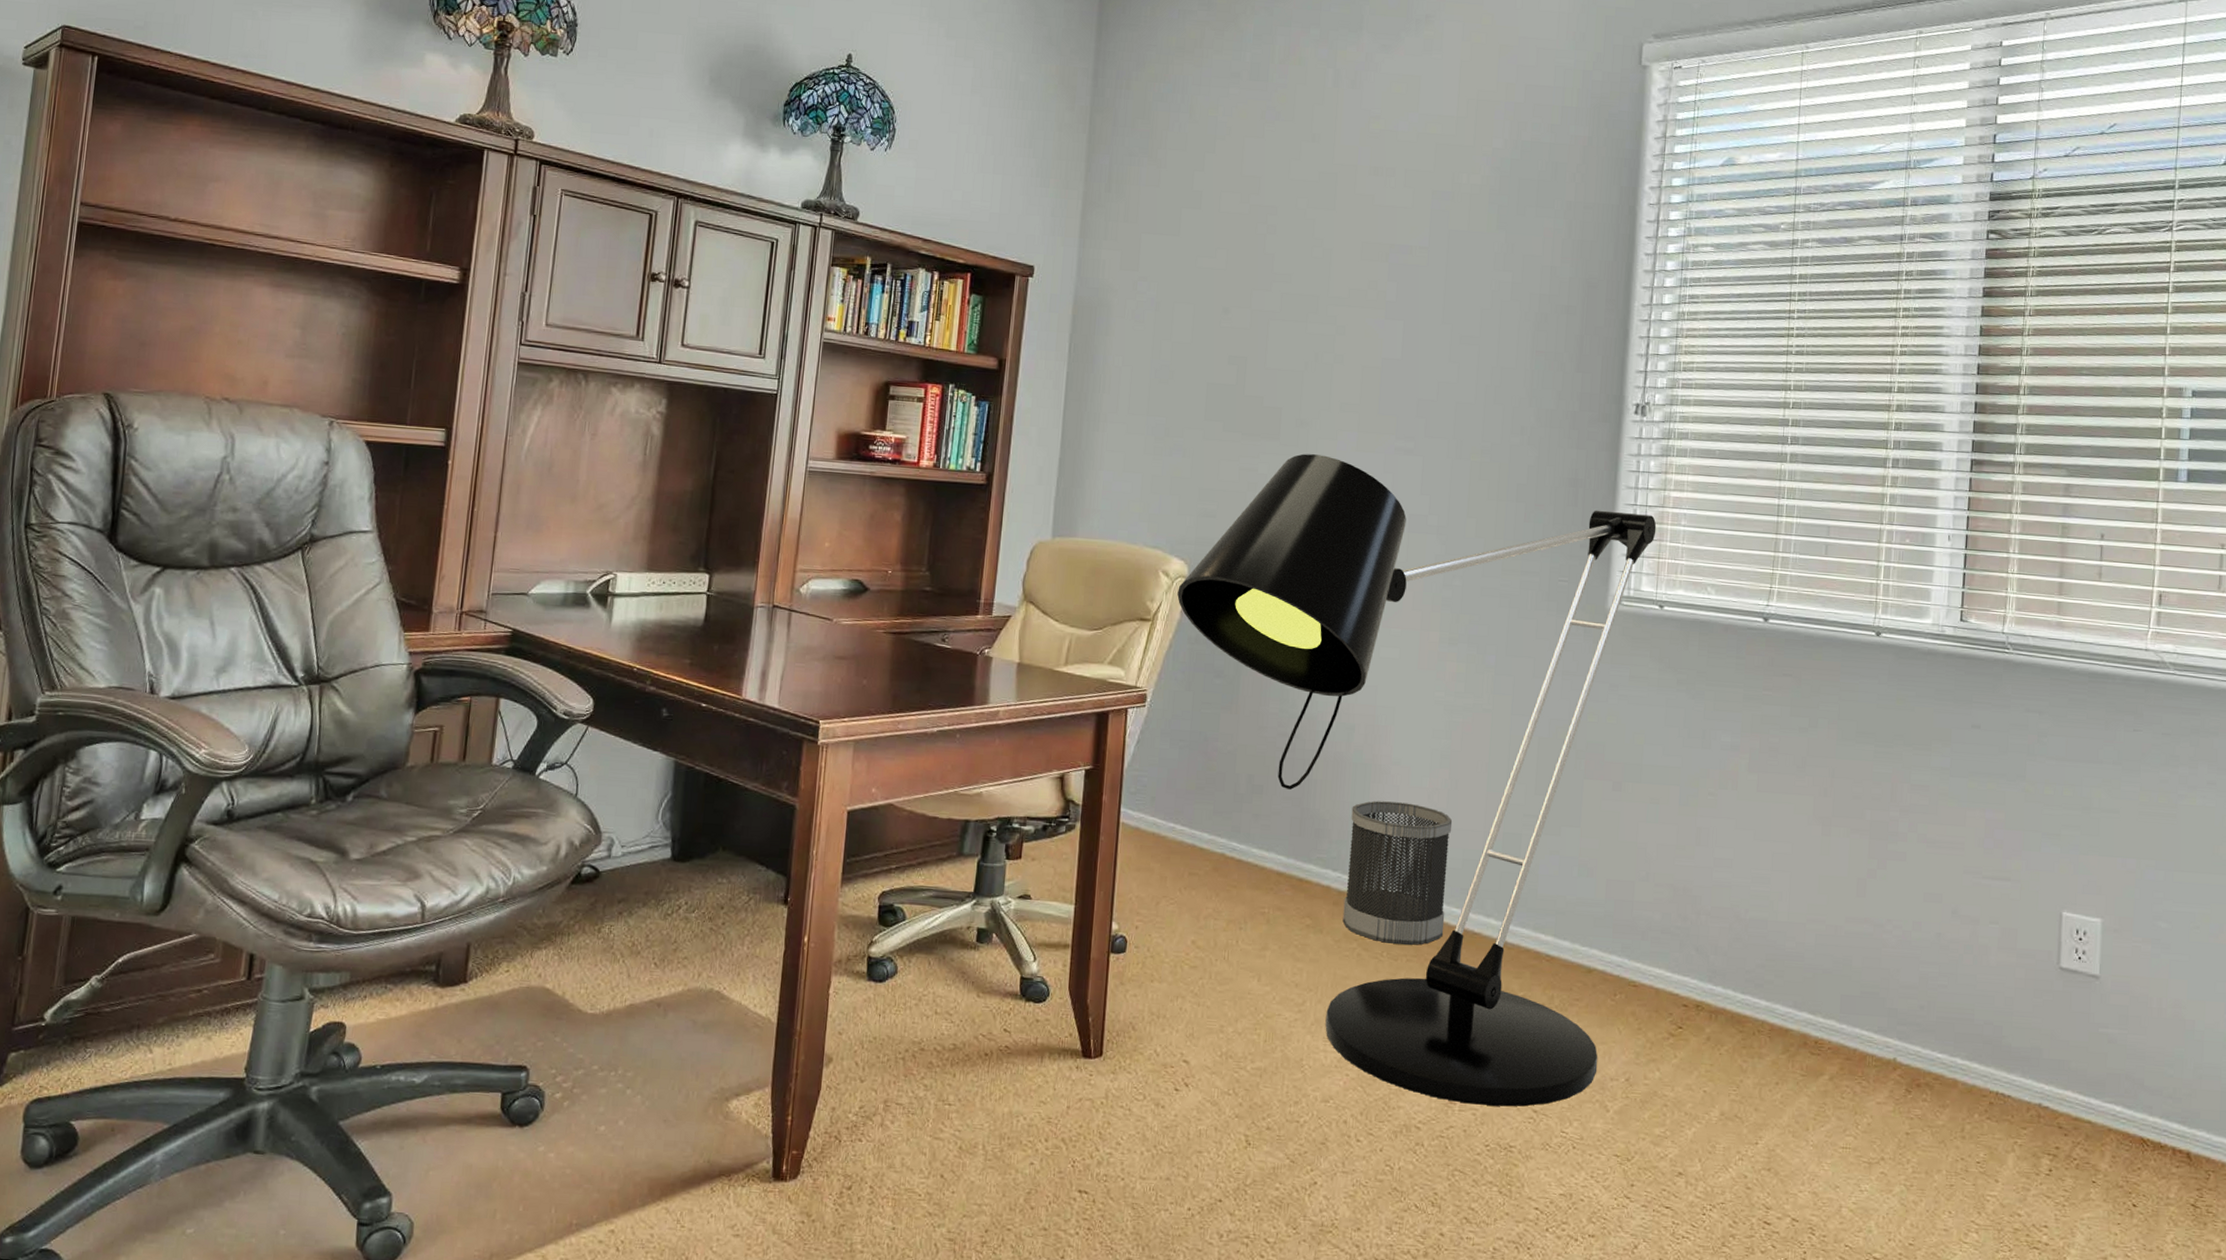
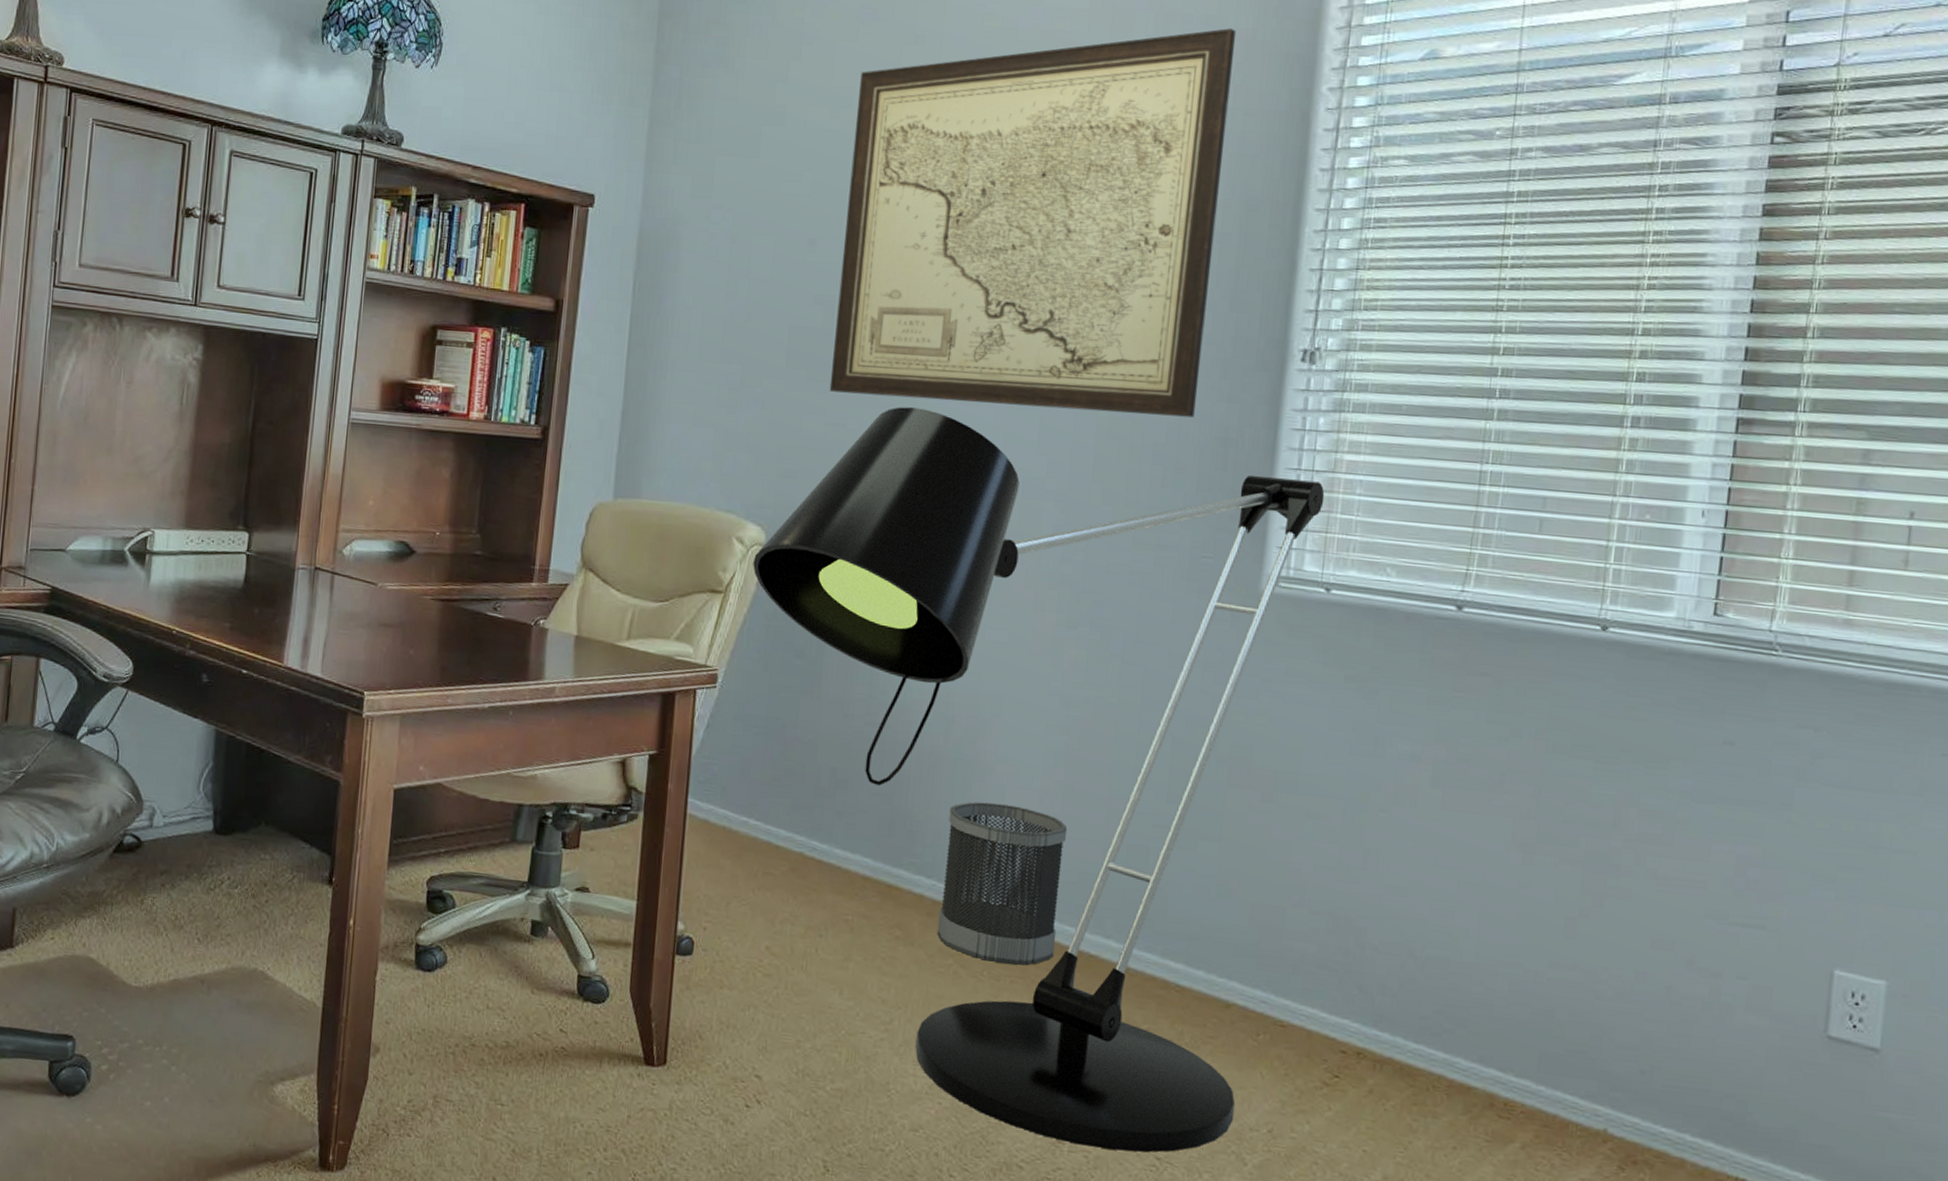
wall art: none [1242,135,1576,462] -> present [829,28,1237,418]

